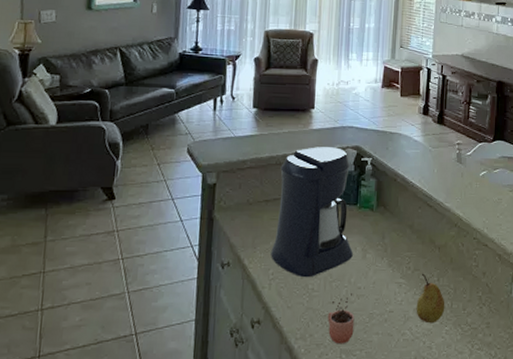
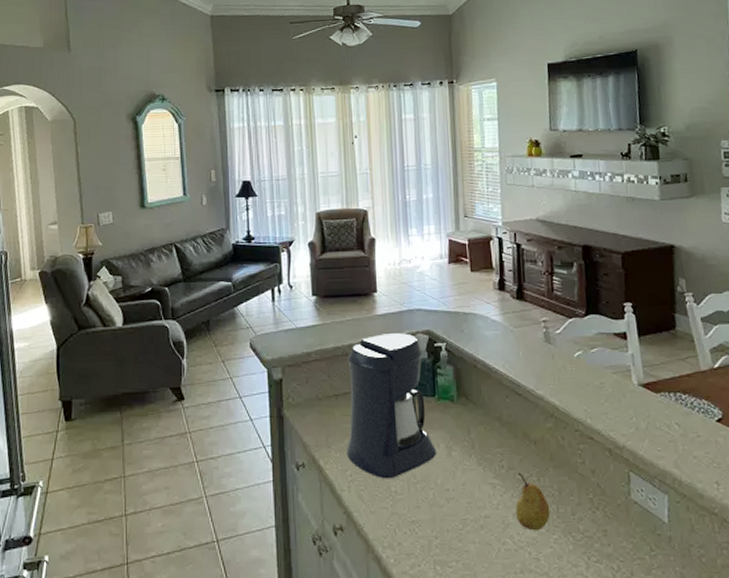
cocoa: present [328,293,355,344] -> none [416,496,447,554]

